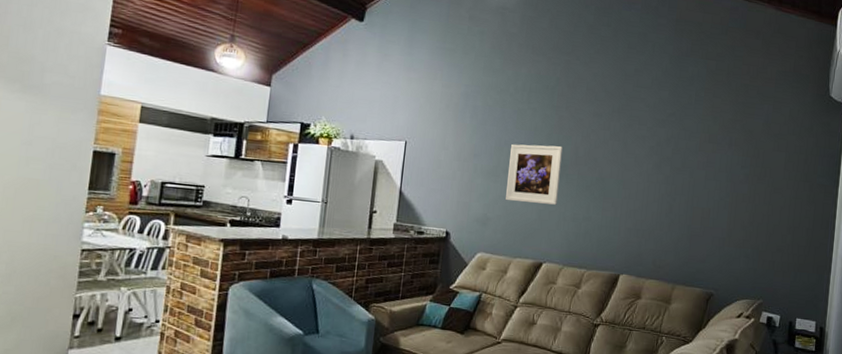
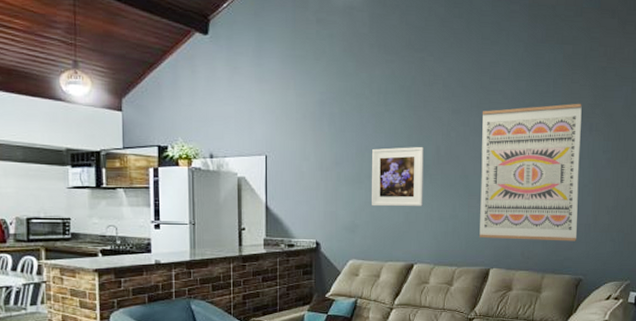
wall art: none [611,116,723,255] -> present [479,103,582,241]

